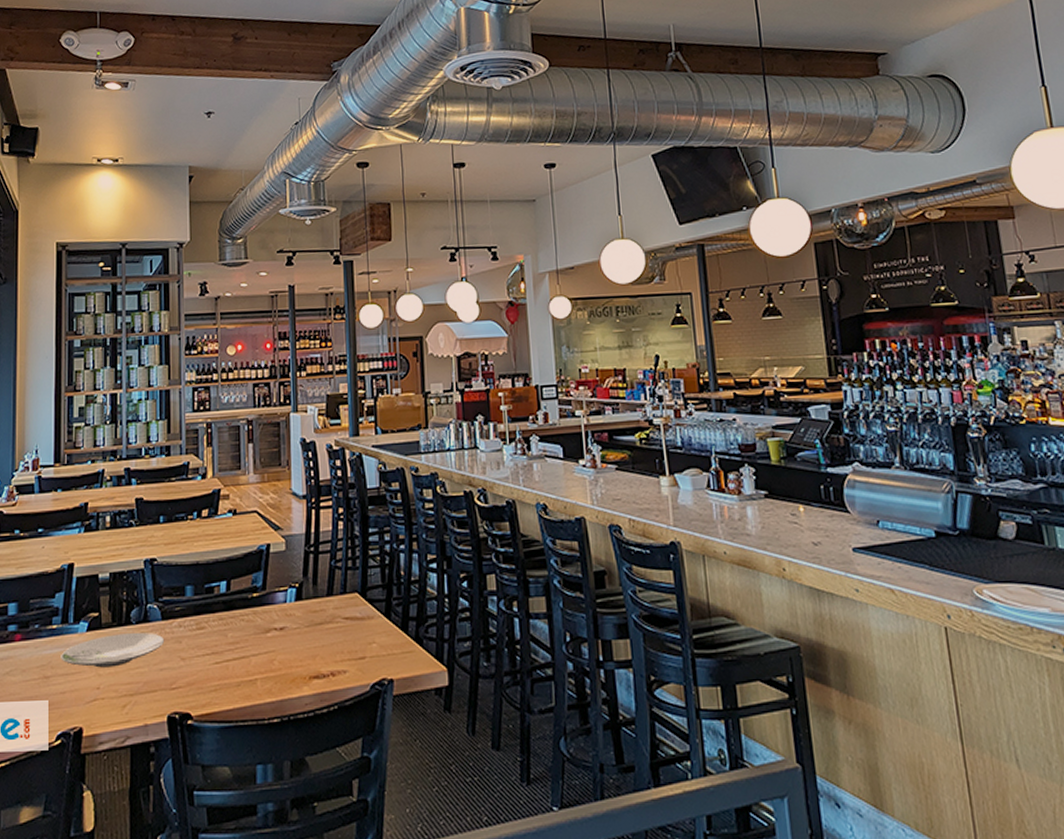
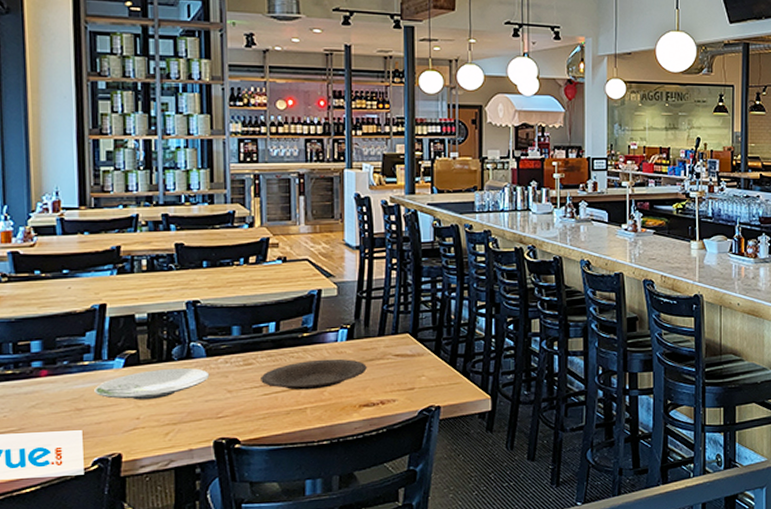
plate: none [212,622,316,659] -> present [261,358,367,390]

